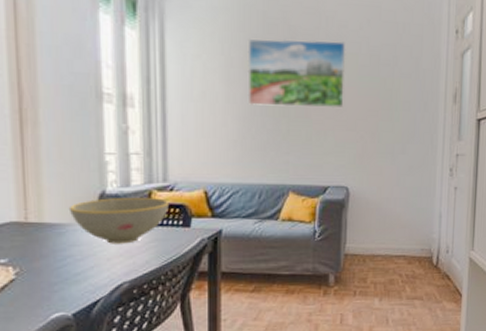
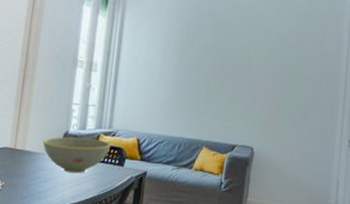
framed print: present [247,39,346,108] -> none [178,25,259,81]

